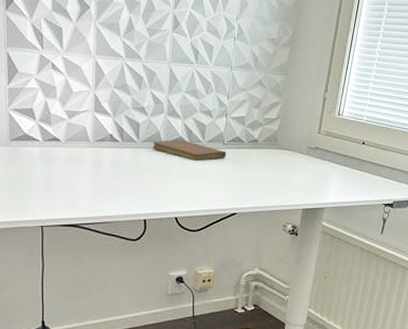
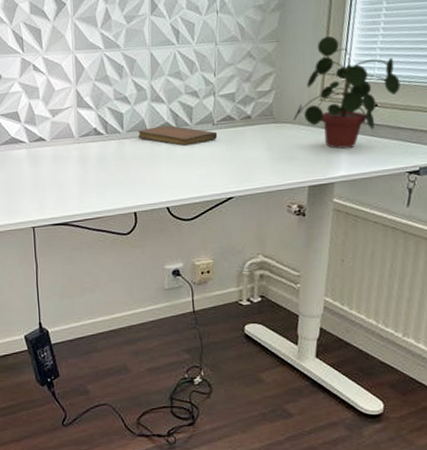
potted plant: none [294,75,384,178] -> present [293,35,401,149]

